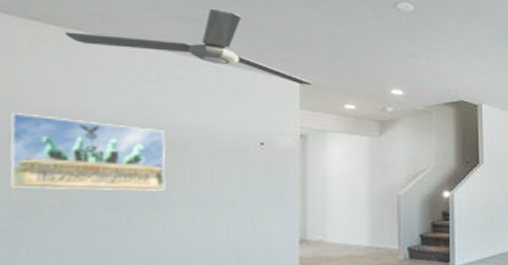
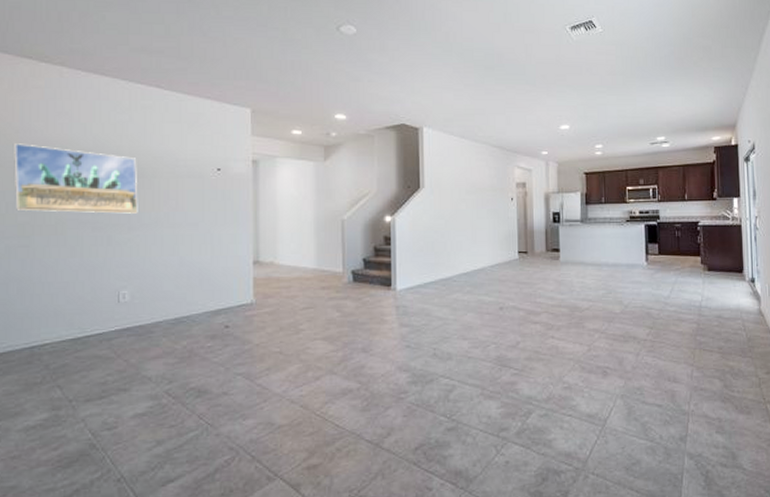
ceiling fan: present [64,9,312,85] -> none [52,41,262,112]

